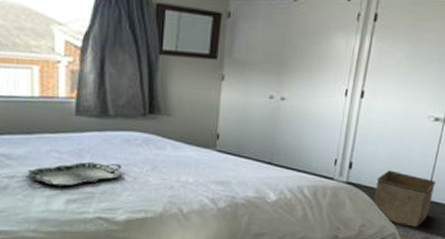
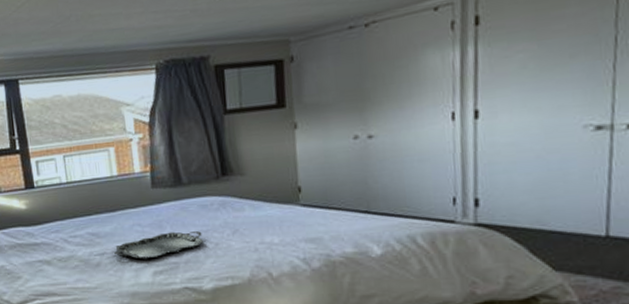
storage bin: present [371,170,437,228] -> none [518,202,618,275]

